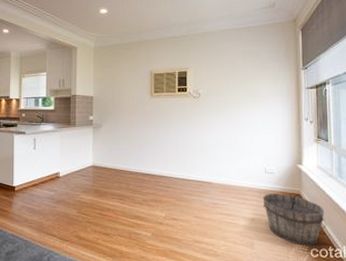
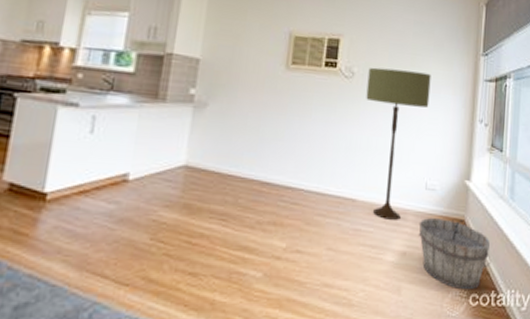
floor lamp: none [211,88,261,196] -> present [366,67,431,220]

